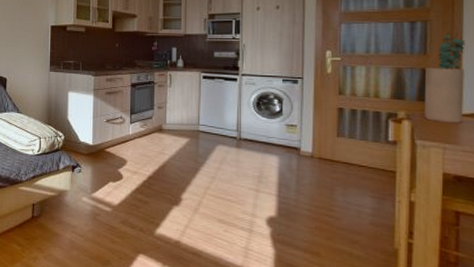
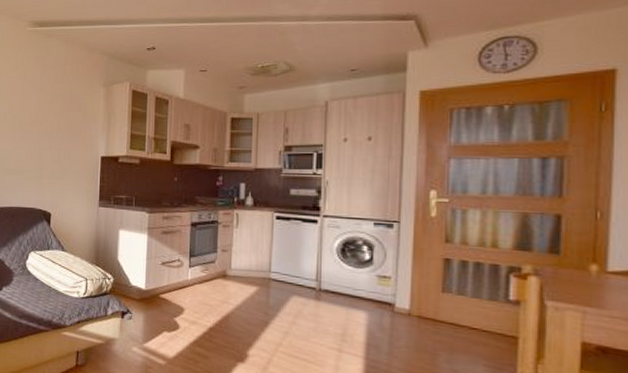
vase: present [424,30,465,124] -> none [558,169,616,284]

